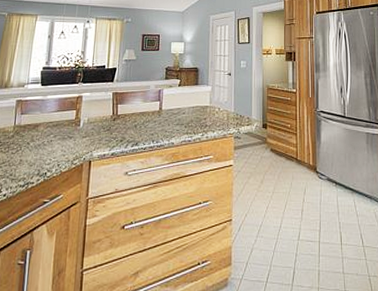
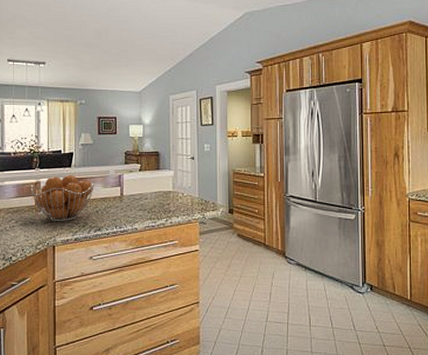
fruit basket: none [72,90,135,137] -> present [30,175,94,222]

